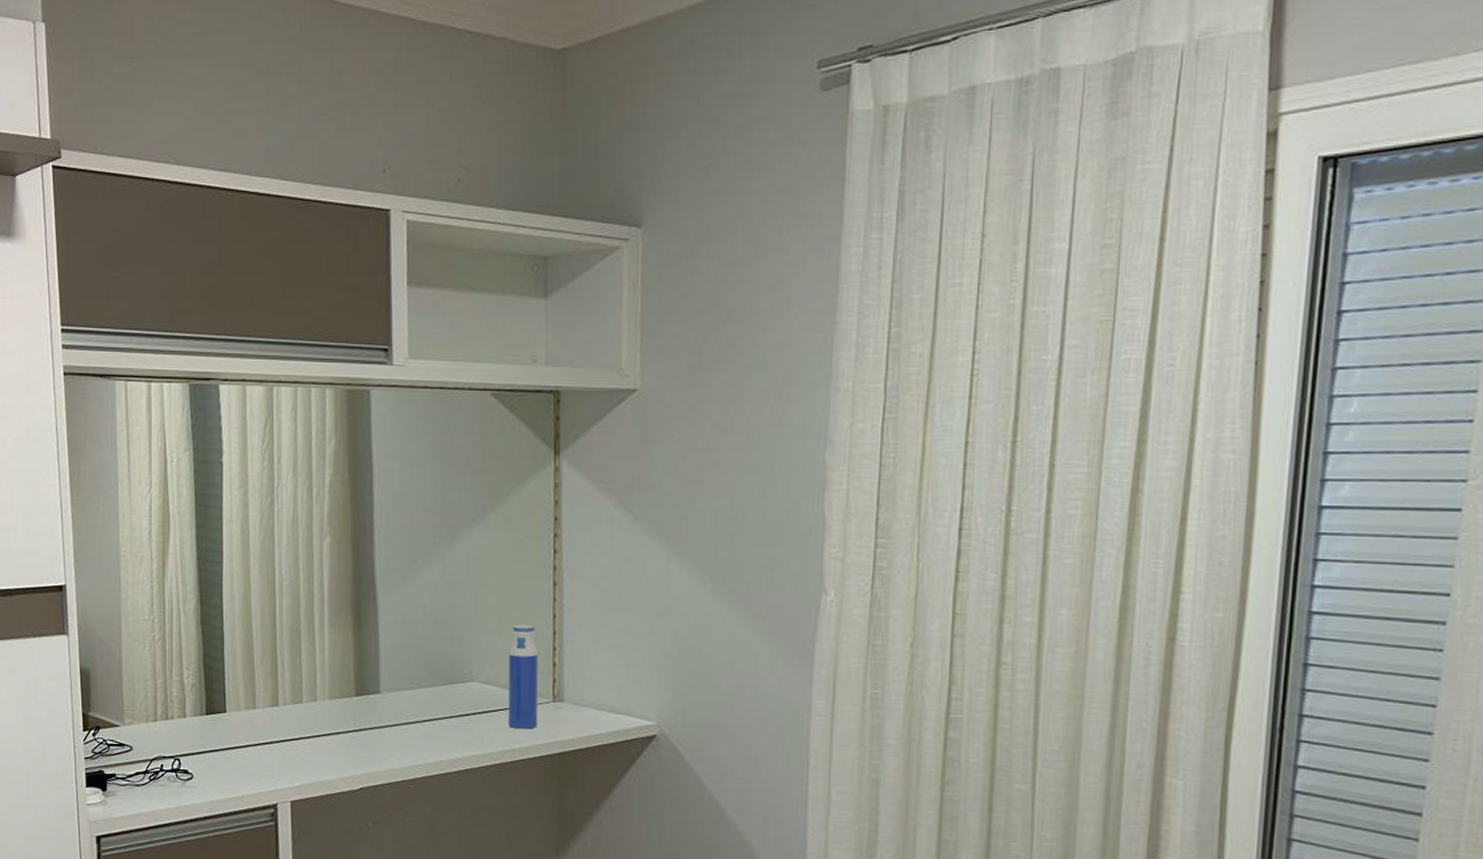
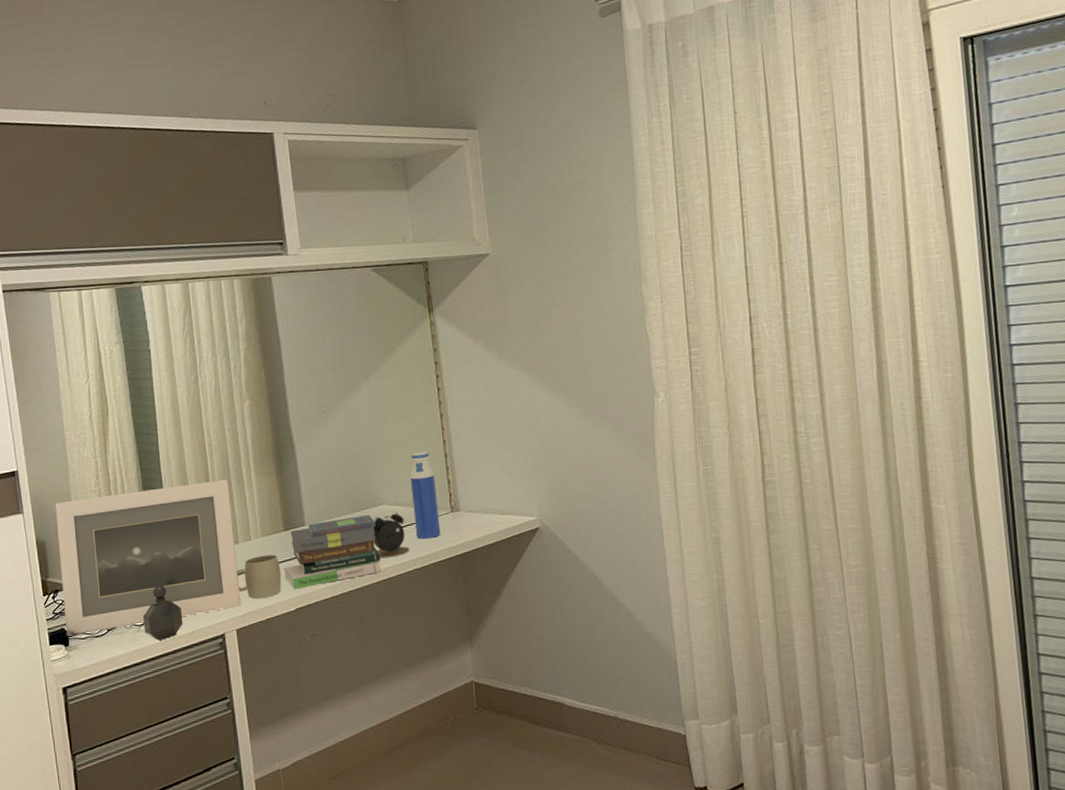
picture frame: none [103,626,299,781] -> present [56,479,241,636]
perfume bottle: none [189,738,233,801] -> present [143,585,183,641]
mug: none [297,721,348,771] -> present [237,555,282,600]
books: none [350,690,463,766] -> present [283,515,381,589]
alarm clock: none [457,690,499,745] -> present [372,510,410,559]

